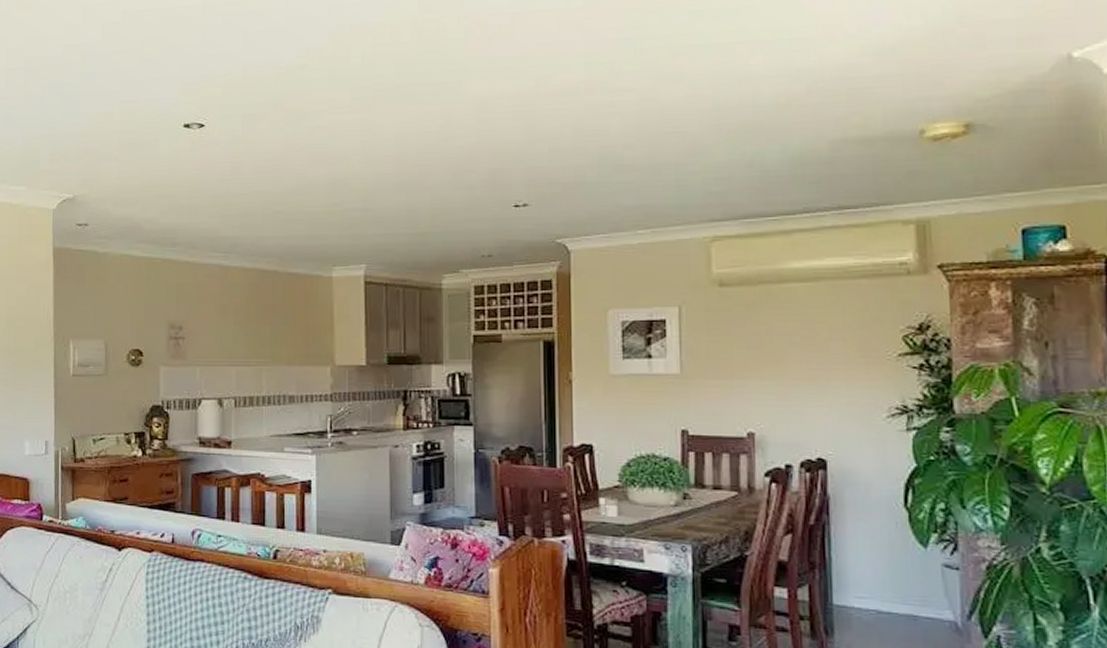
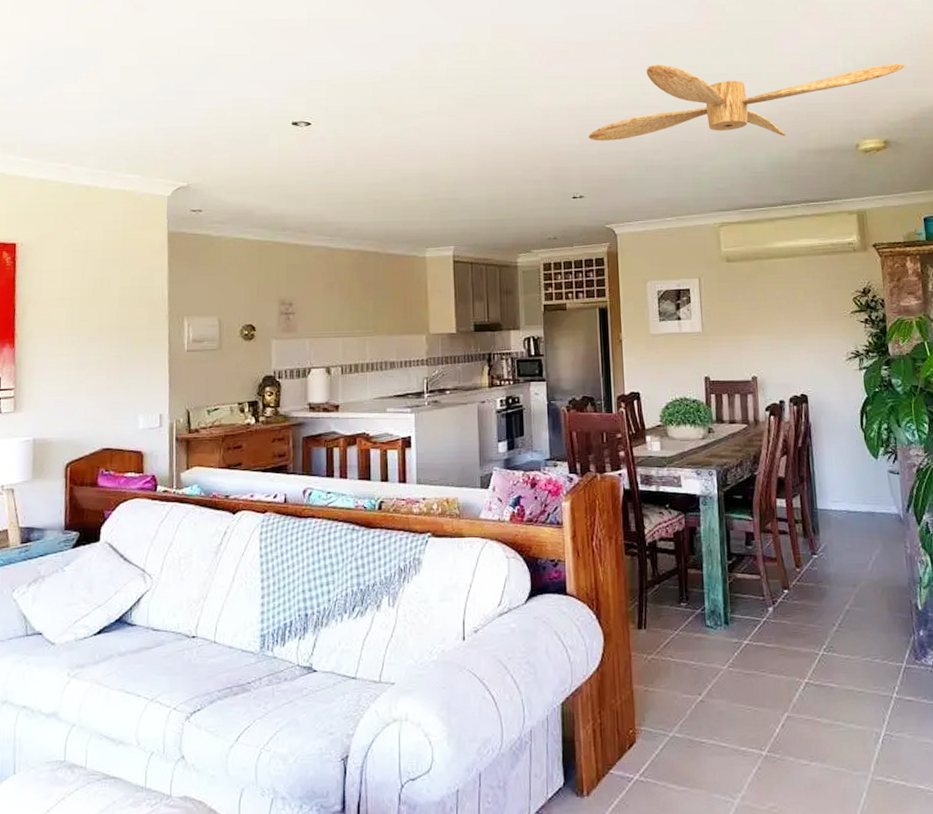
ceiling fan: none [537,16,1005,136] -> present [588,64,905,141]

